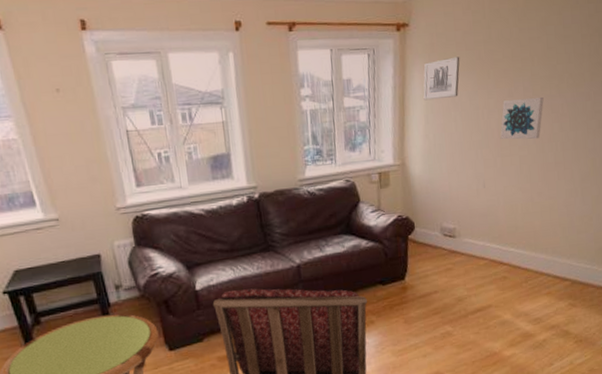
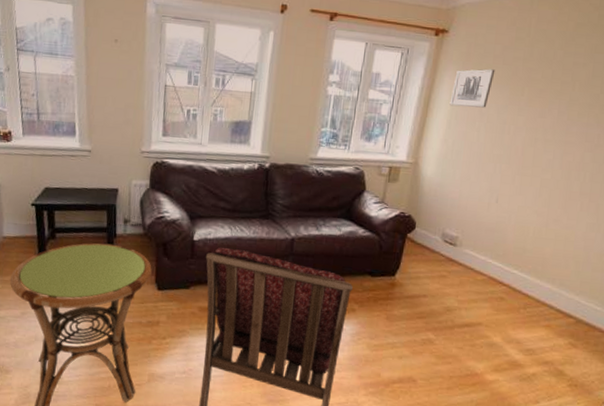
wall art: present [500,97,544,140] -> none [524,120,579,165]

